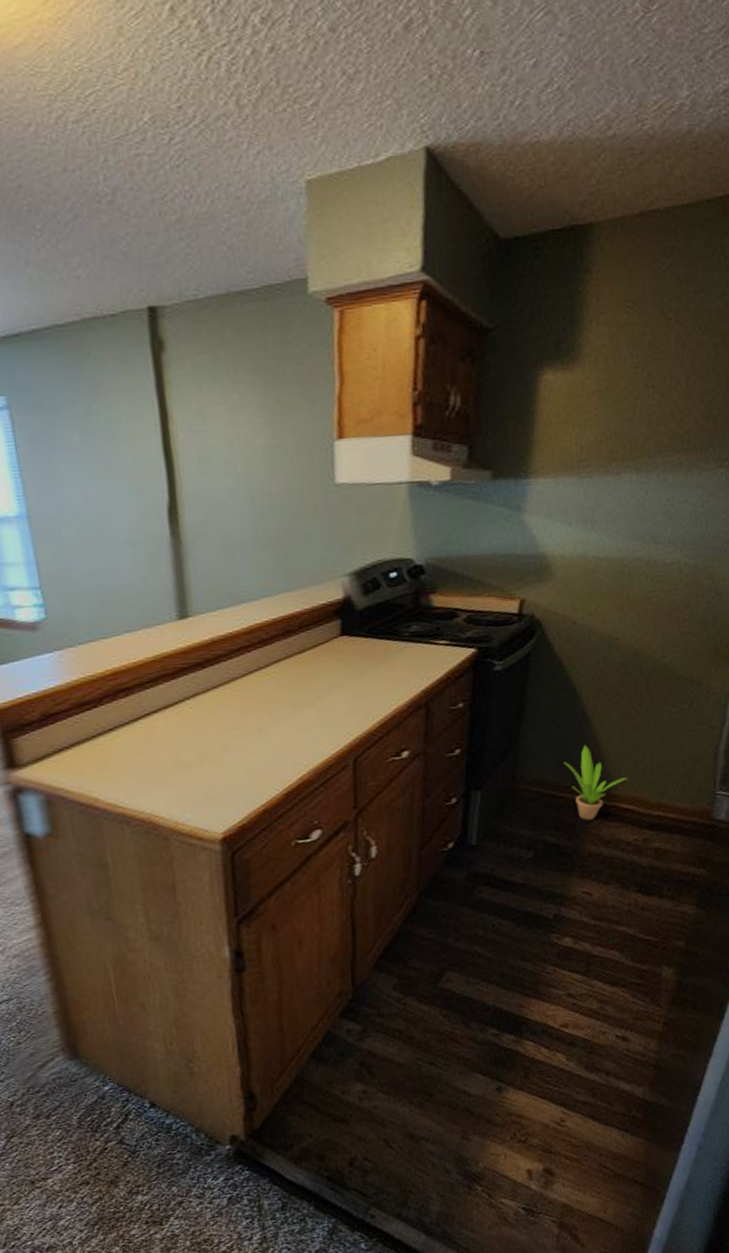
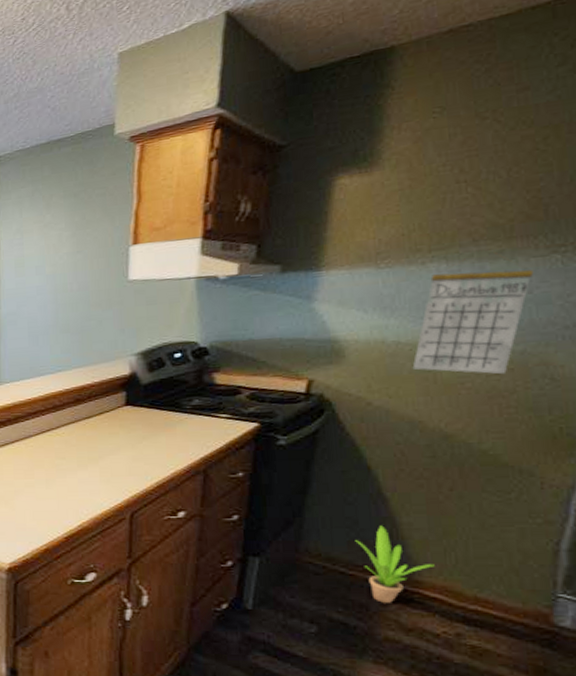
calendar: none [609,465,705,589] -> present [412,253,534,375]

